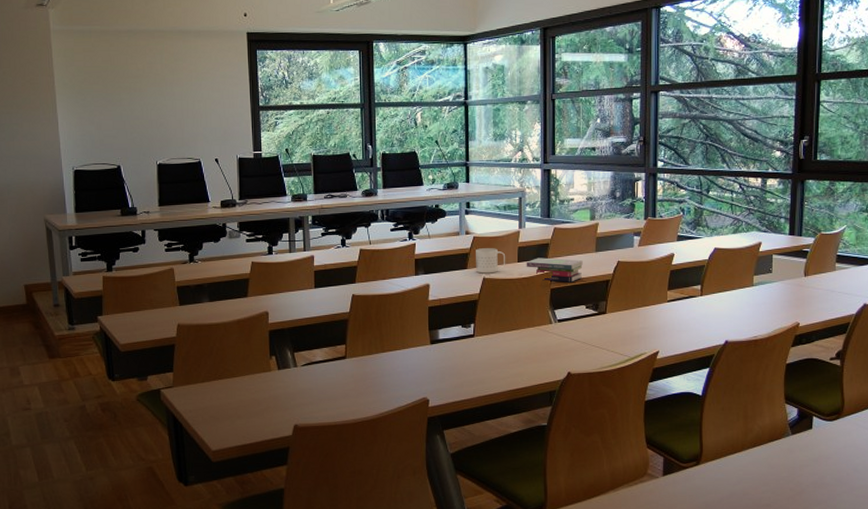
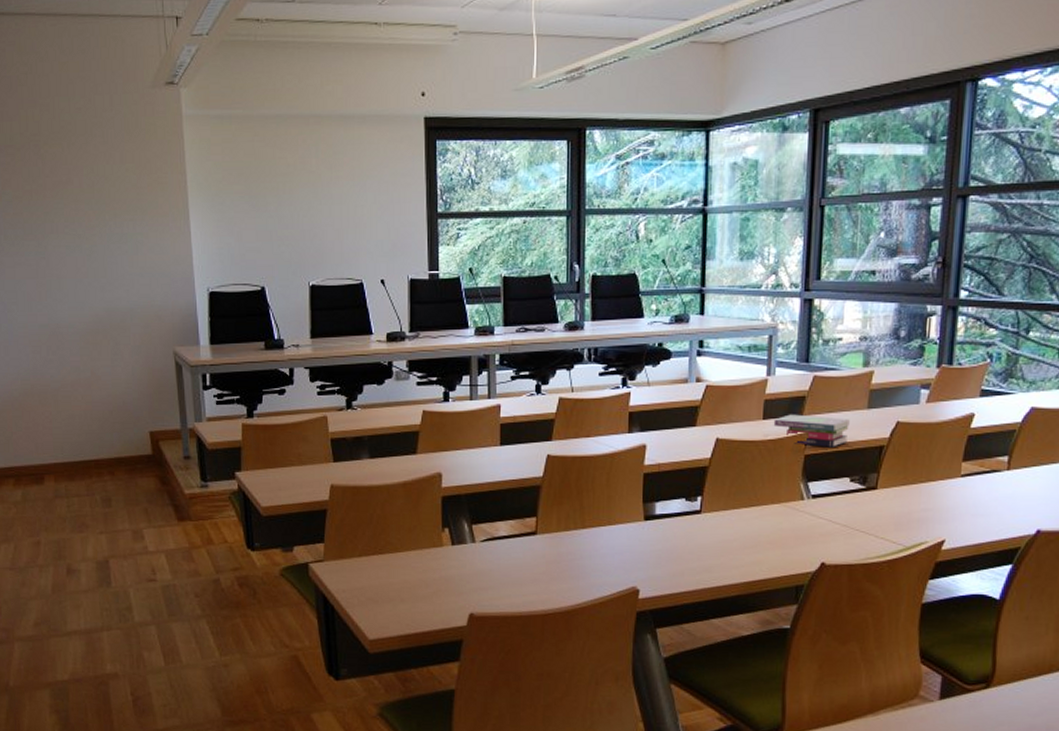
mug: present [476,248,506,274] -> none [707,400,748,433]

